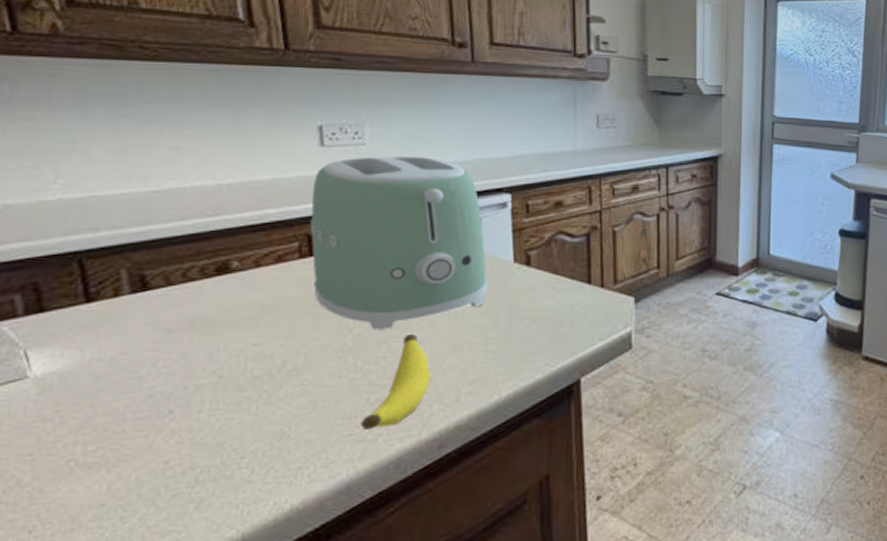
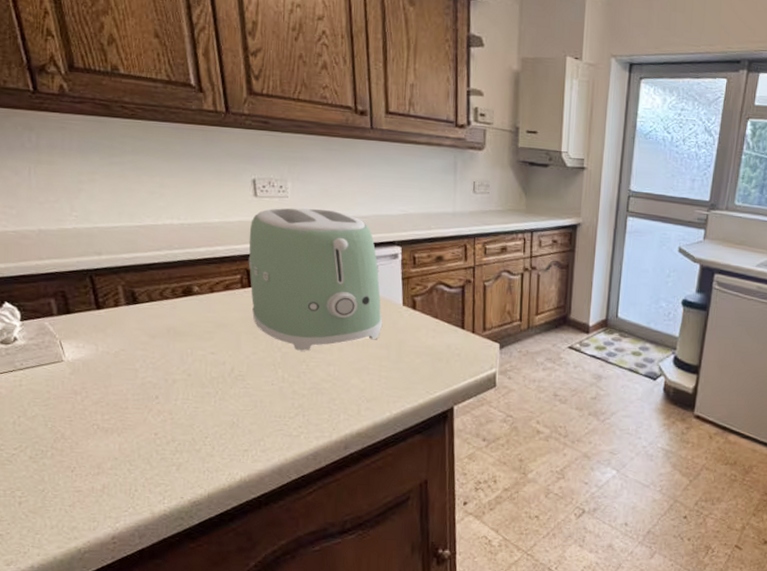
banana: present [361,333,432,430] -> none [288,356,339,428]

